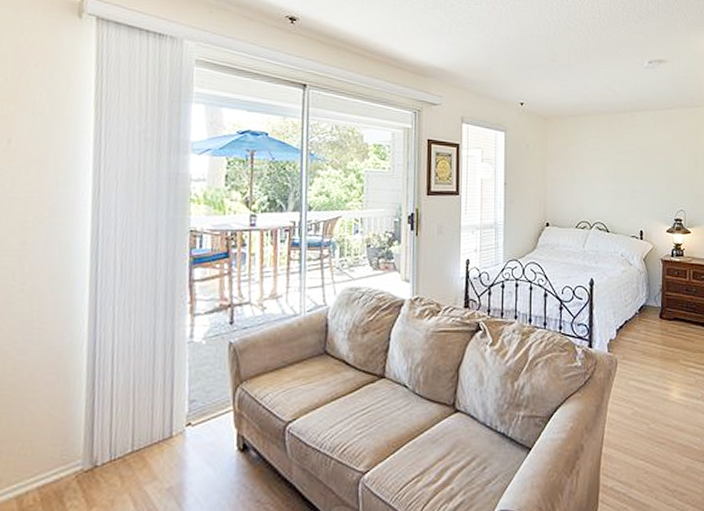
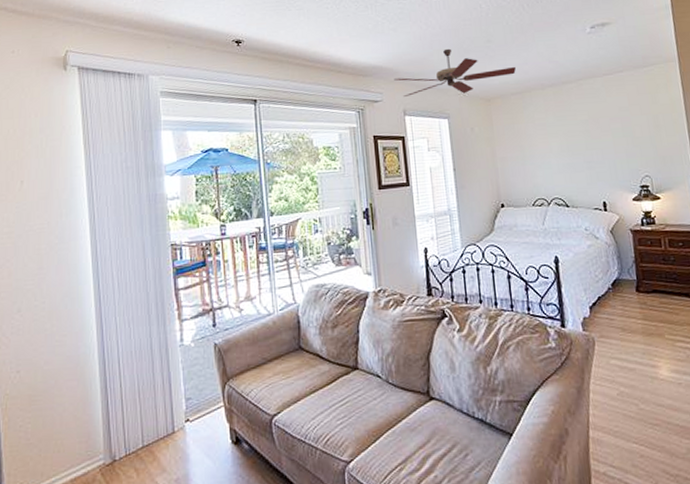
ceiling fan: none [455,61,575,109] -> present [394,48,516,97]

